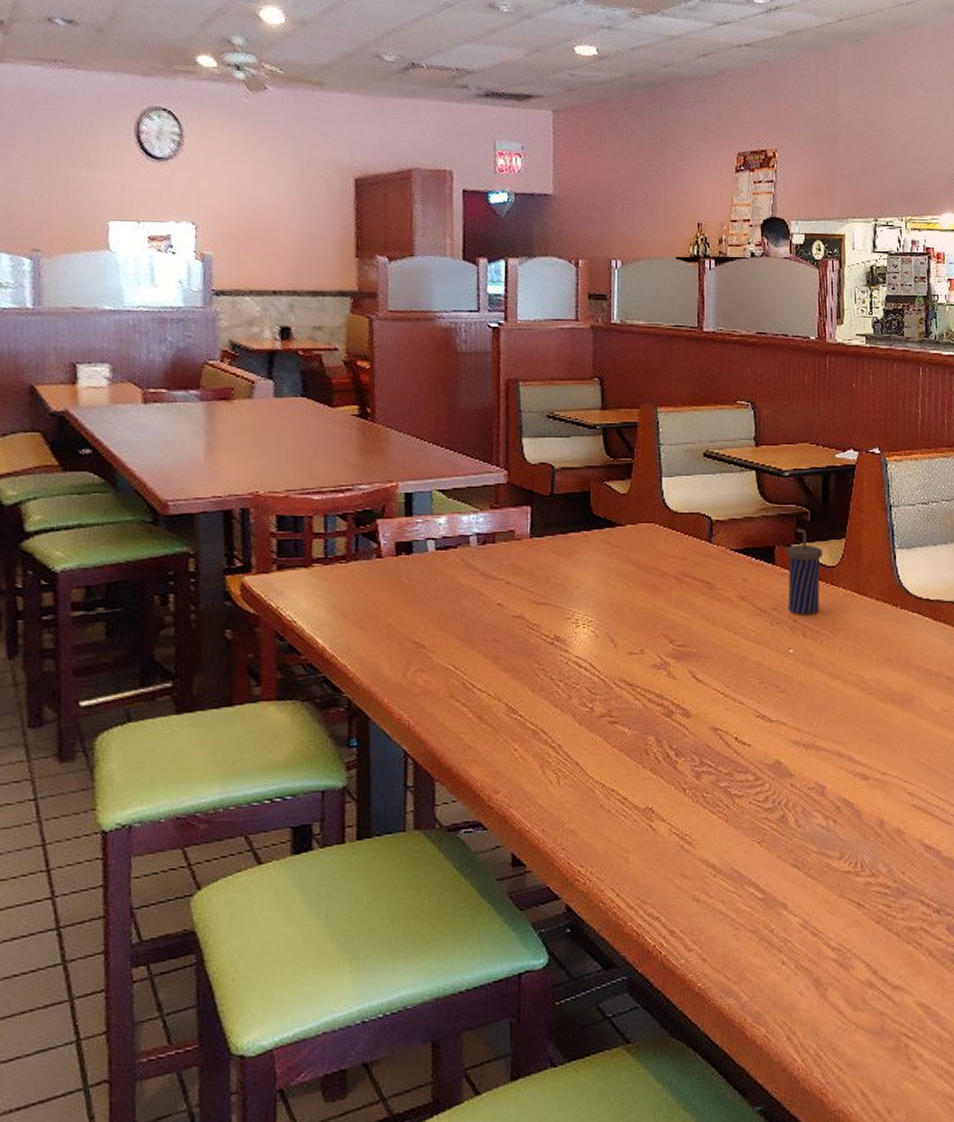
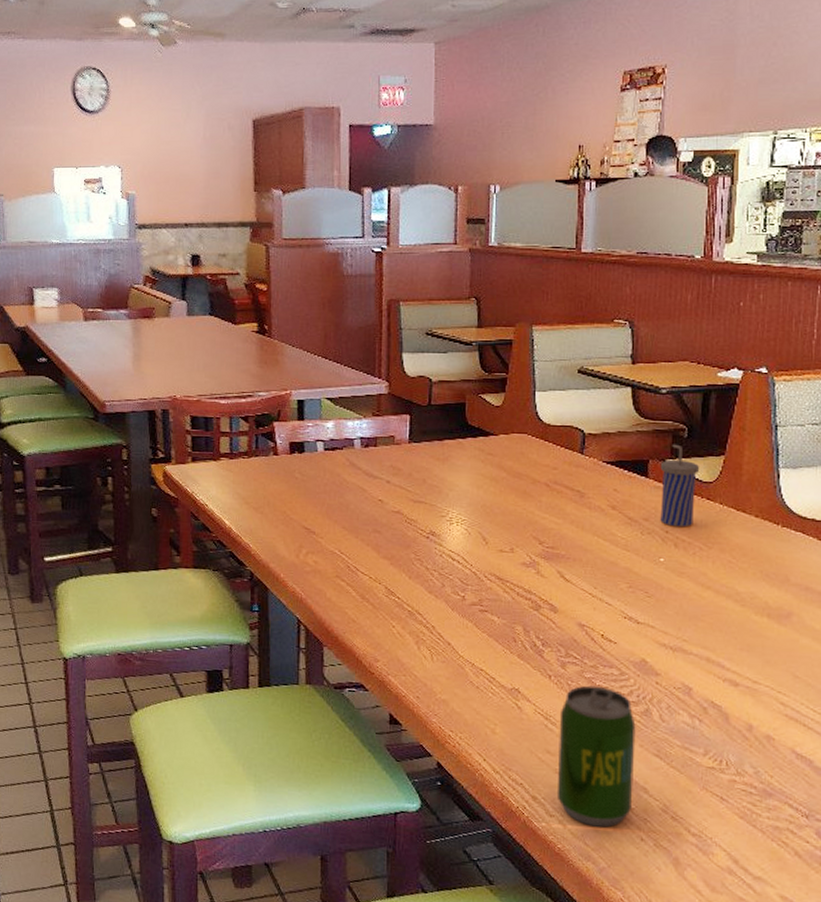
soda can: none [695,795,773,956] -> present [556,685,636,828]

